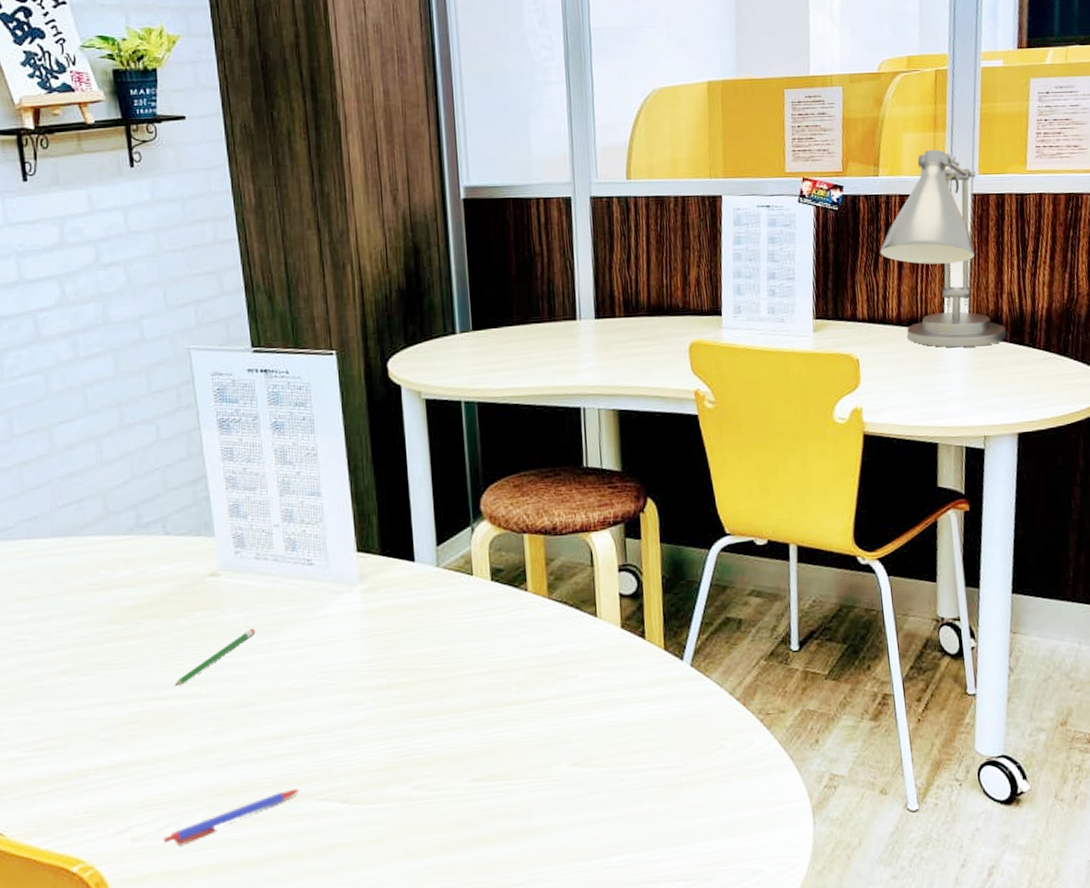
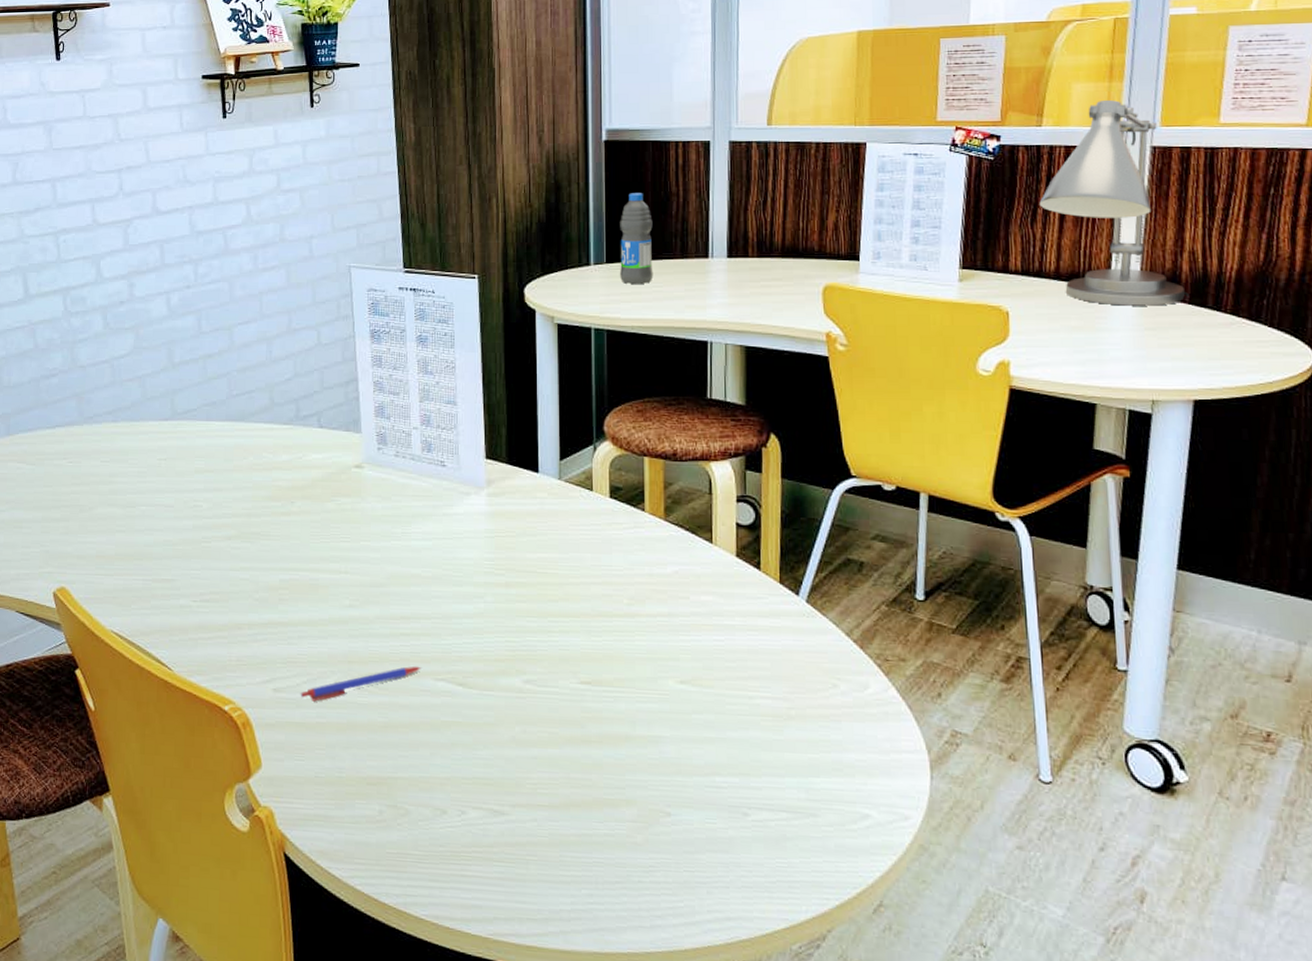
pencil: present [174,628,256,687] -> none [318,517,391,562]
water bottle: none [484,254,522,353] -> present [619,193,653,285]

